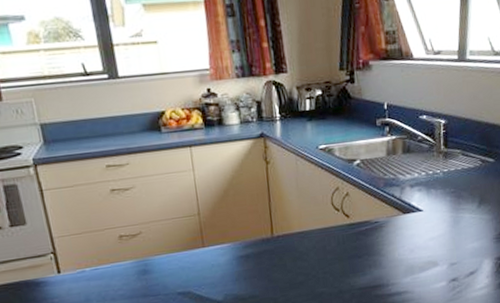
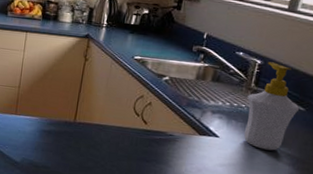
soap bottle: none [440,118,490,212] -> present [244,61,300,151]

